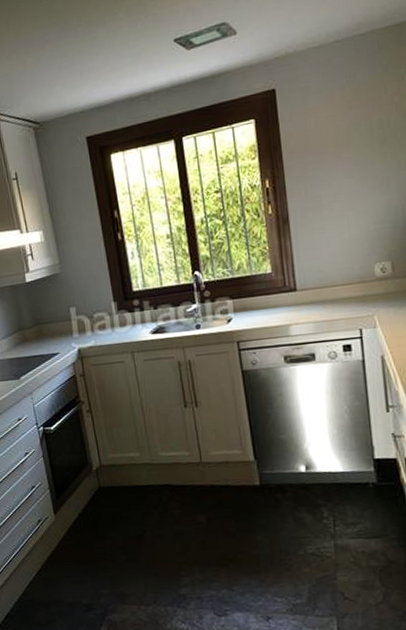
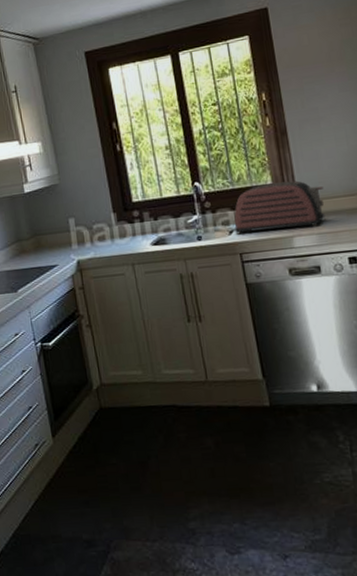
toaster: none [231,269,323,323] -> present [233,180,325,235]

